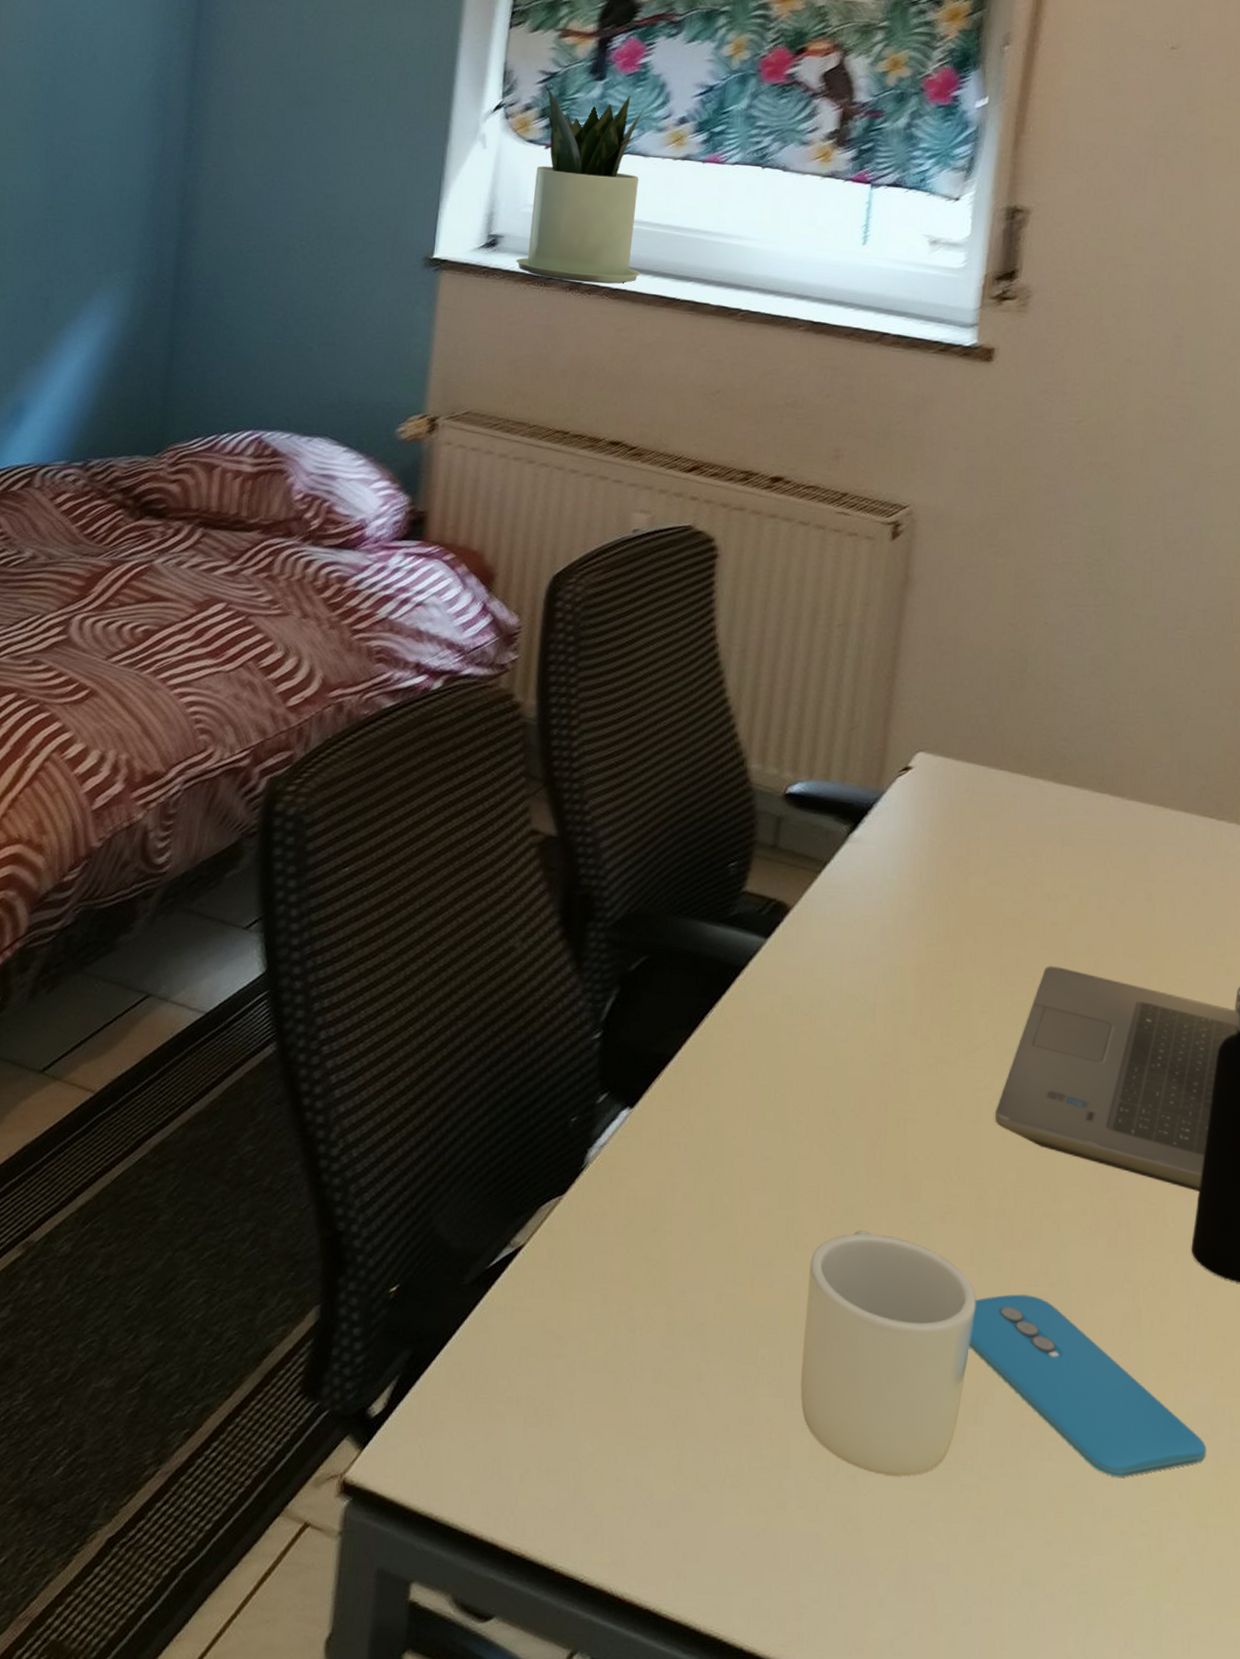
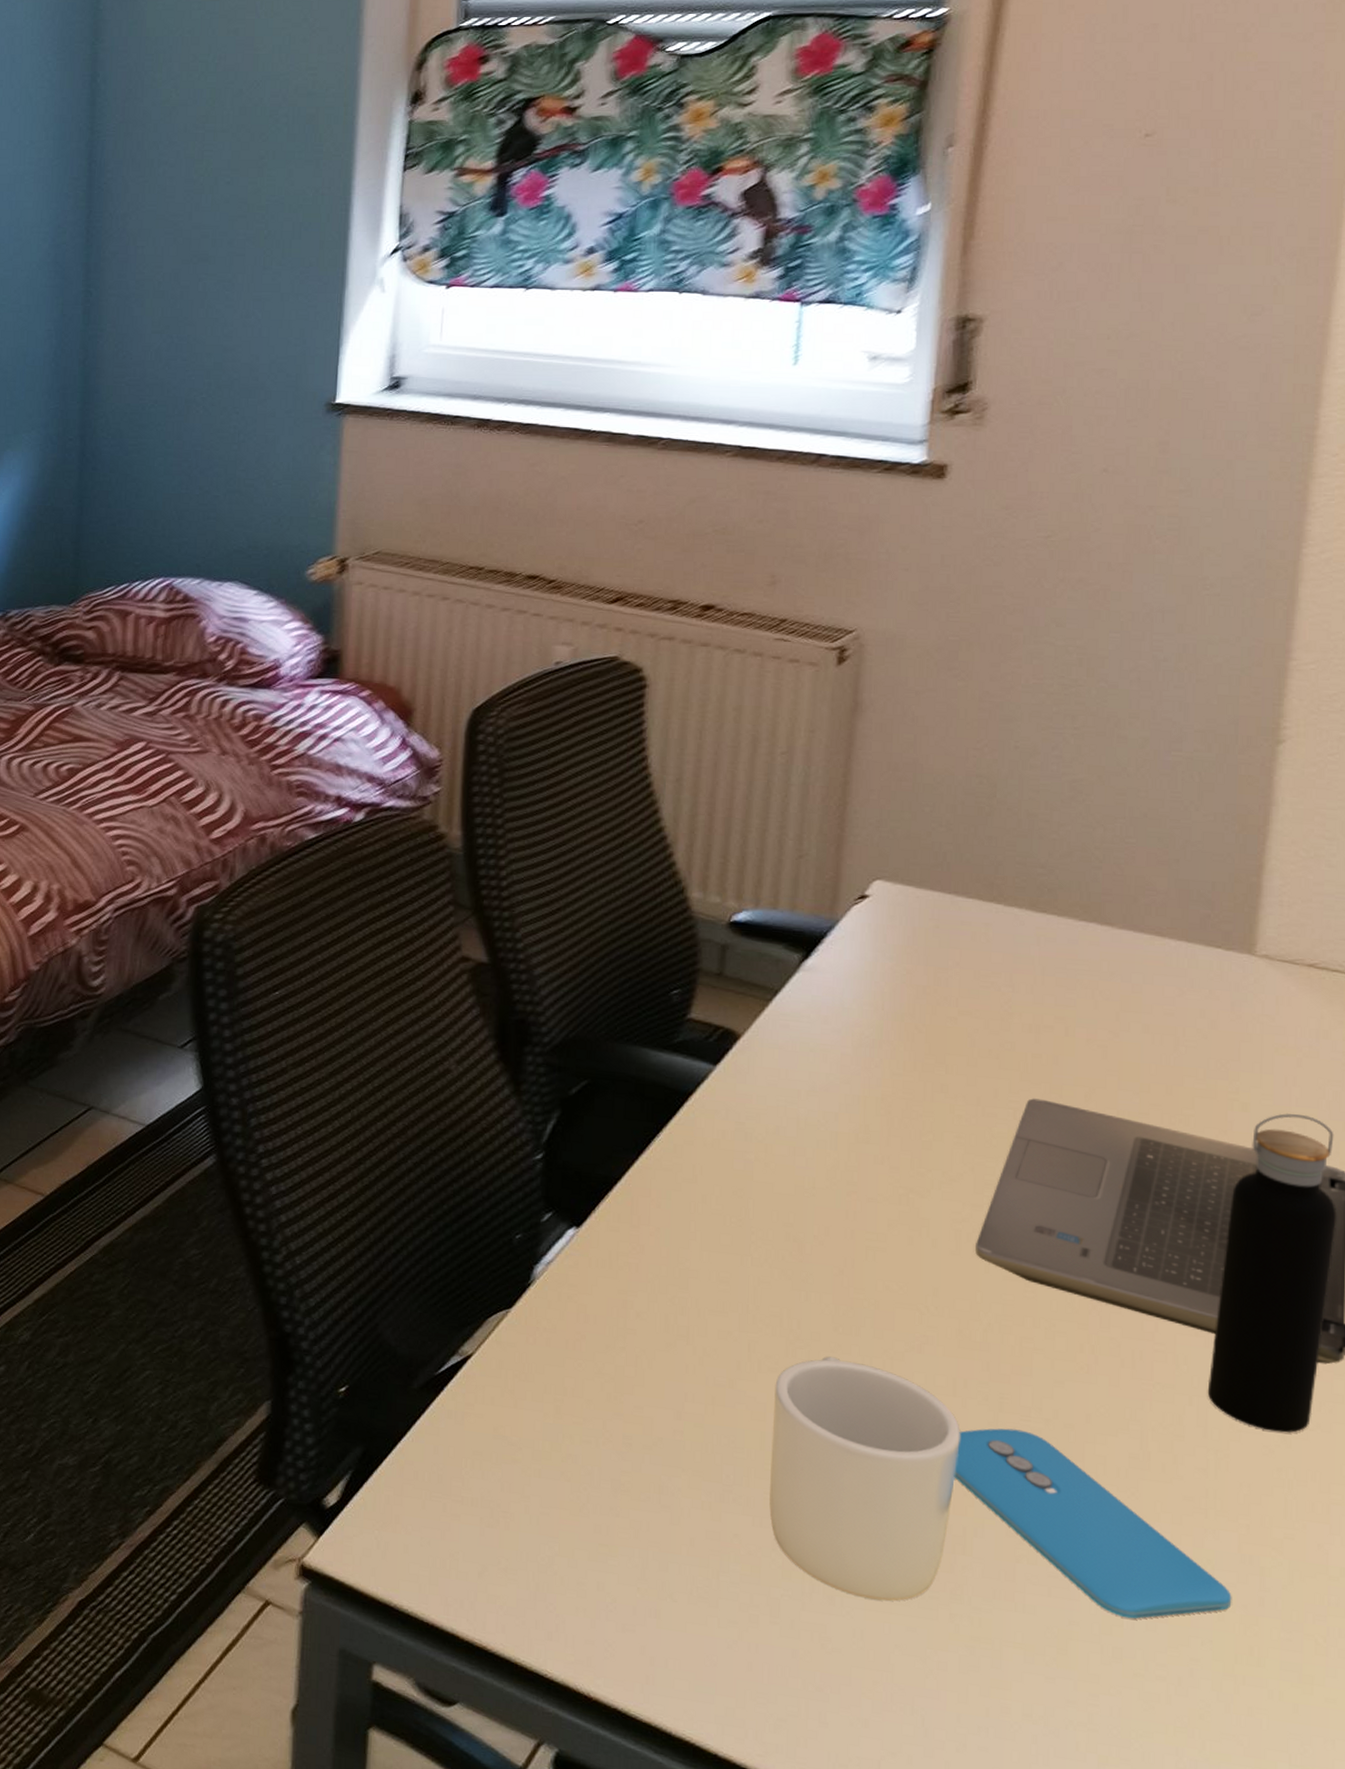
planter: present [515,89,644,284] -> none [420,229,552,420]

